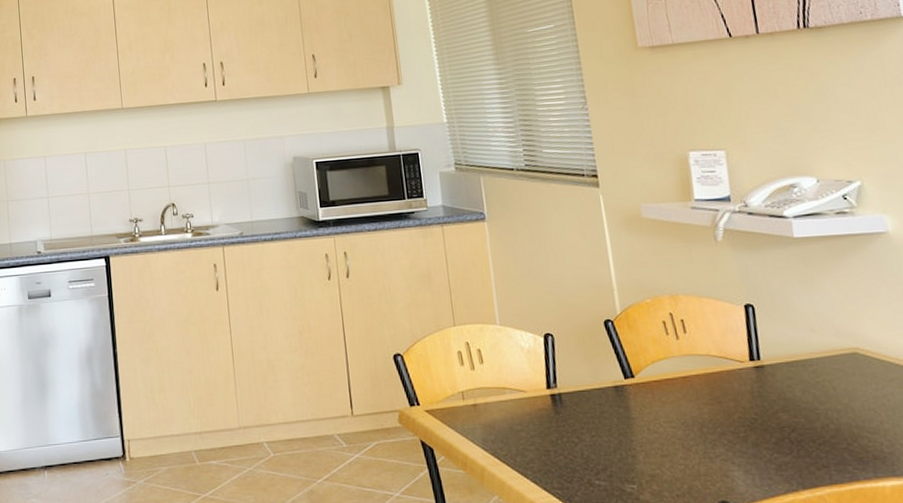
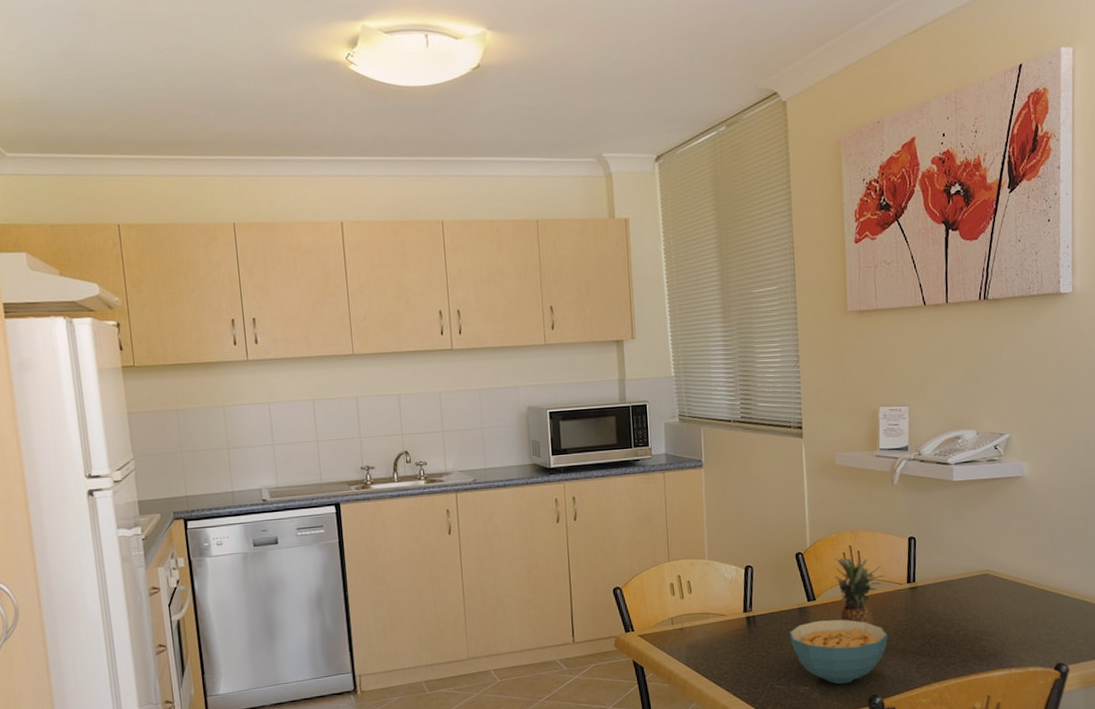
cereal bowl: none [605,402,733,484] -> present [789,619,888,684]
fruit: none [650,327,719,412] -> present [833,557,884,626]

